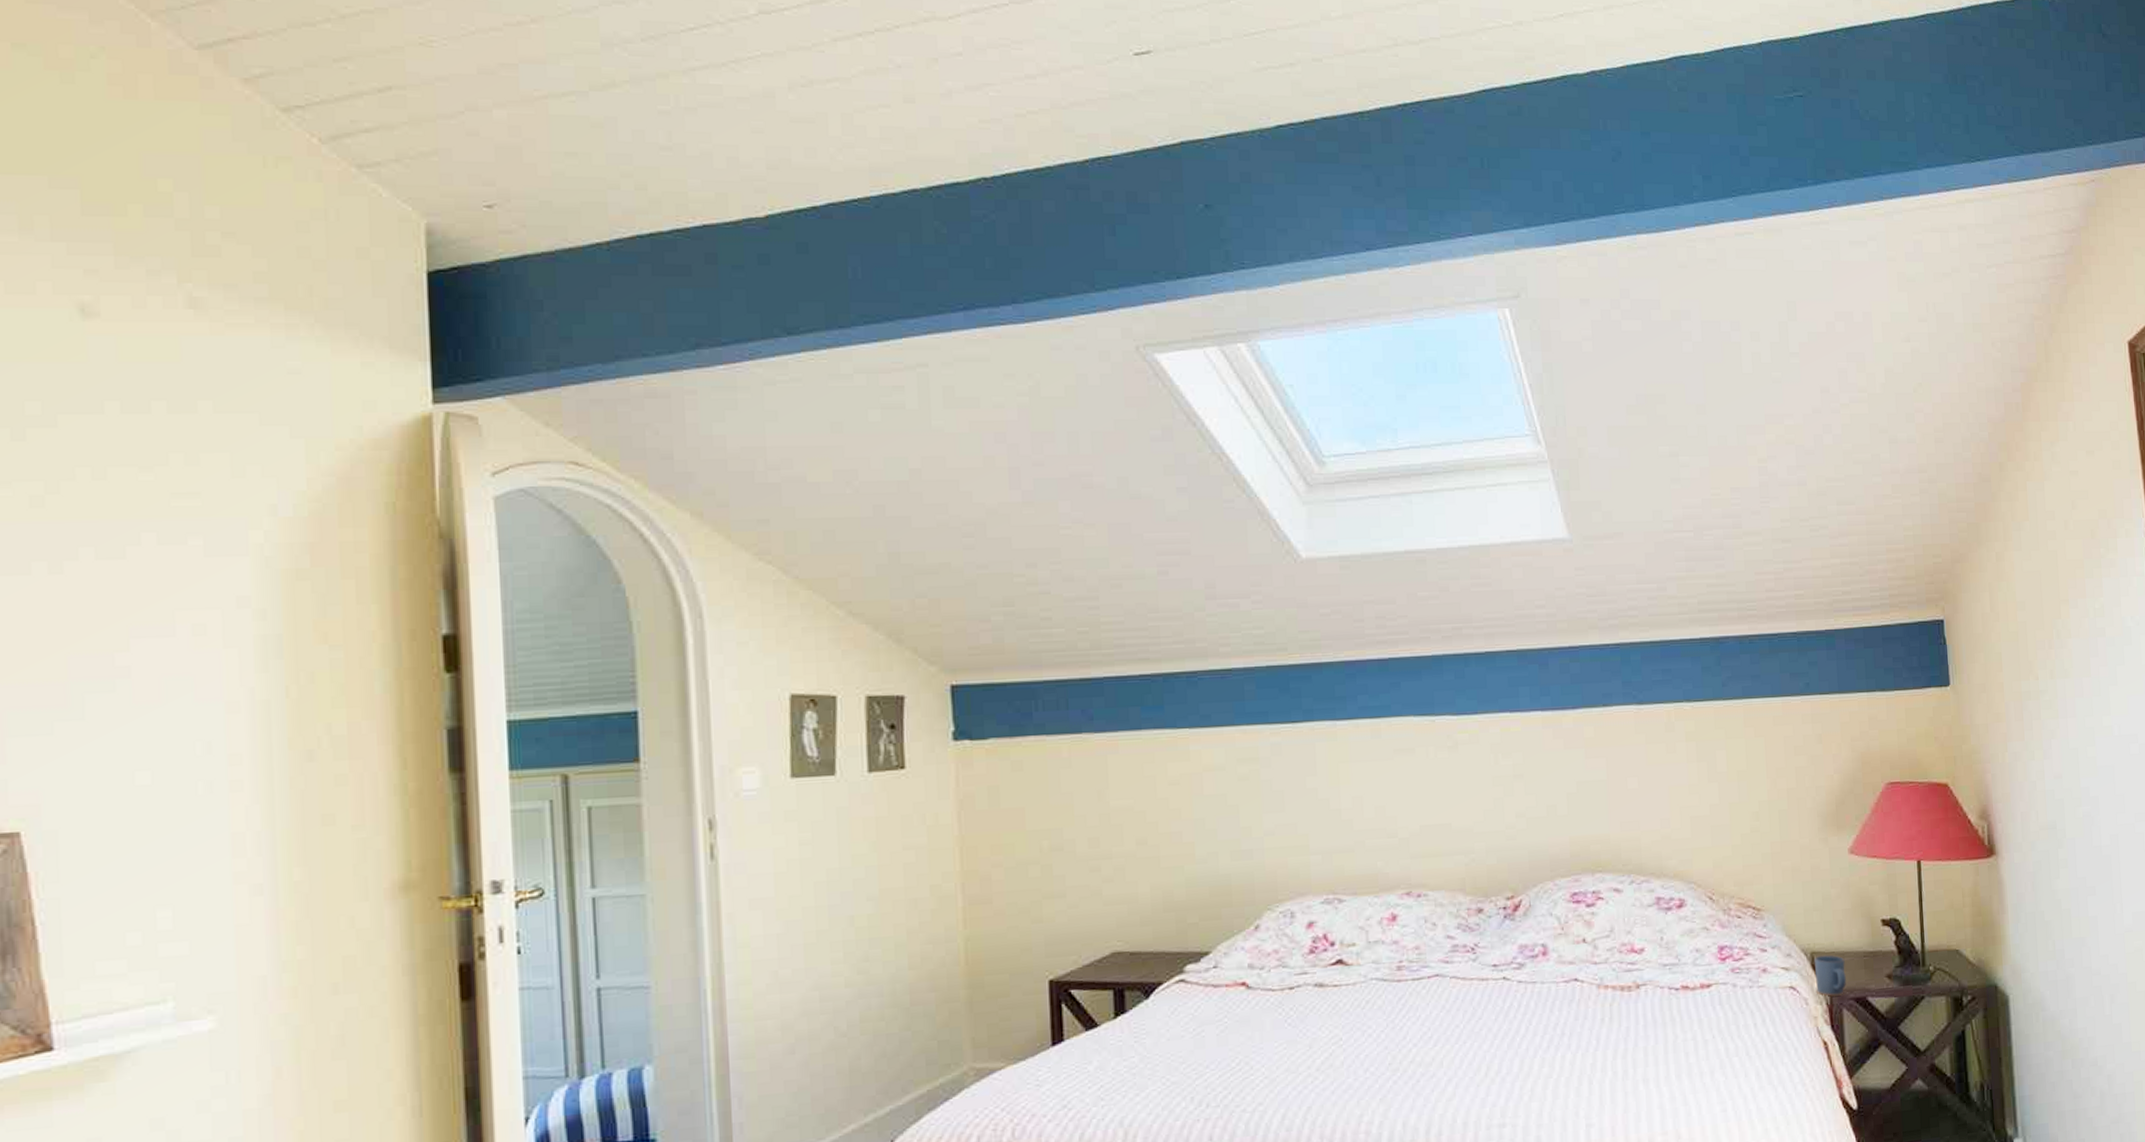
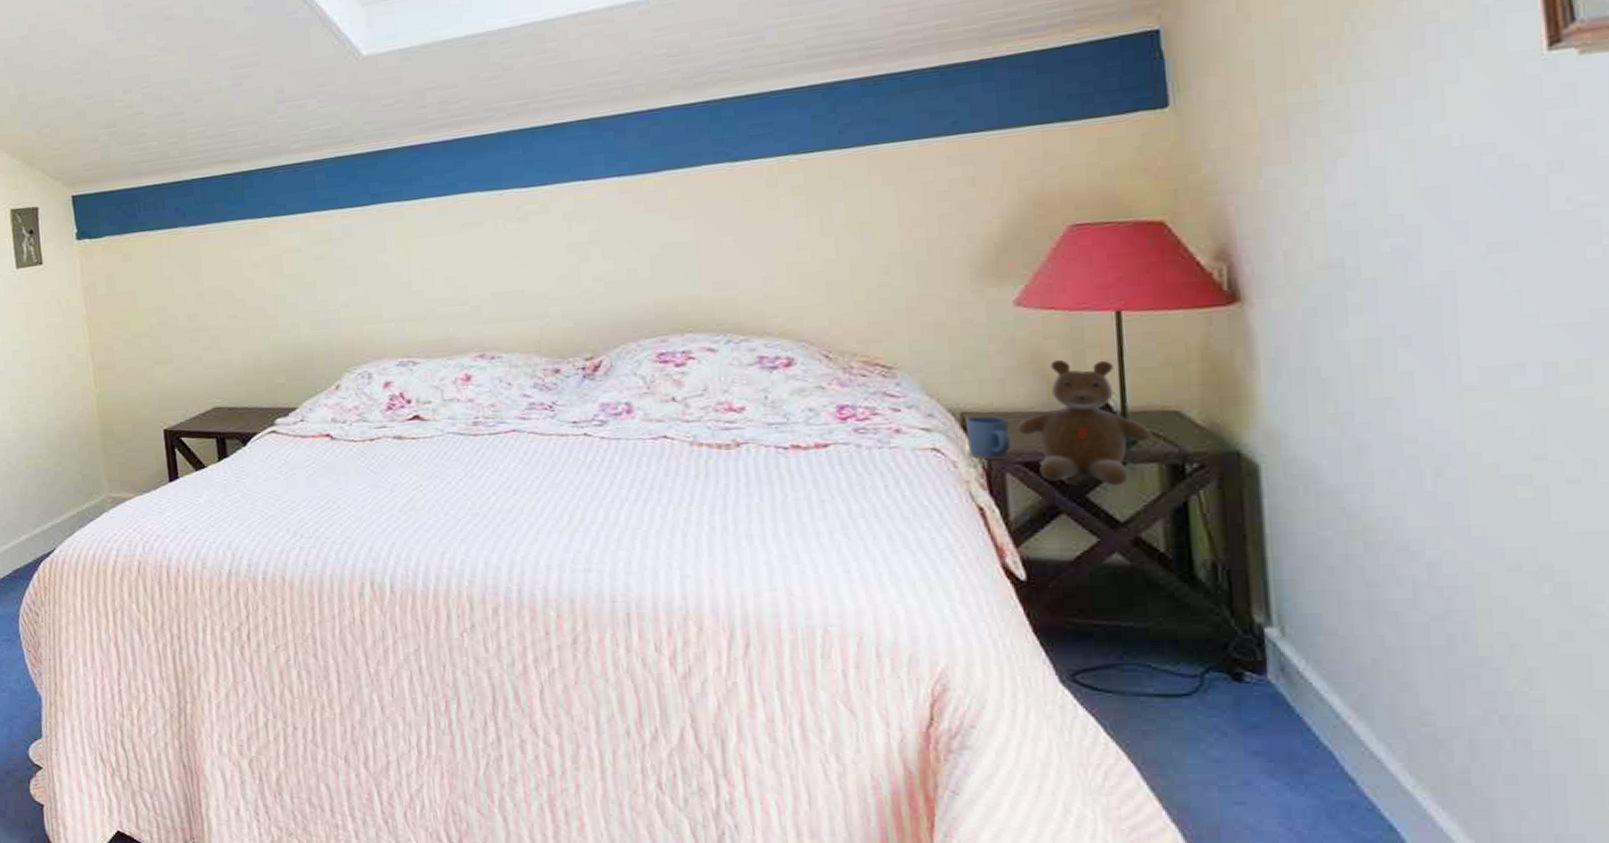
stuffed bear: none [1850,903,1942,1018] -> present [1016,359,1152,486]

